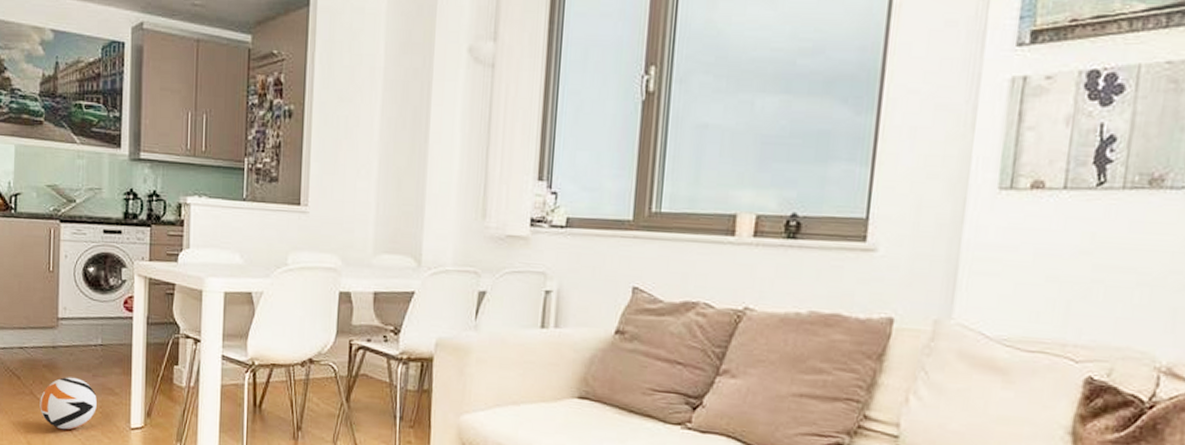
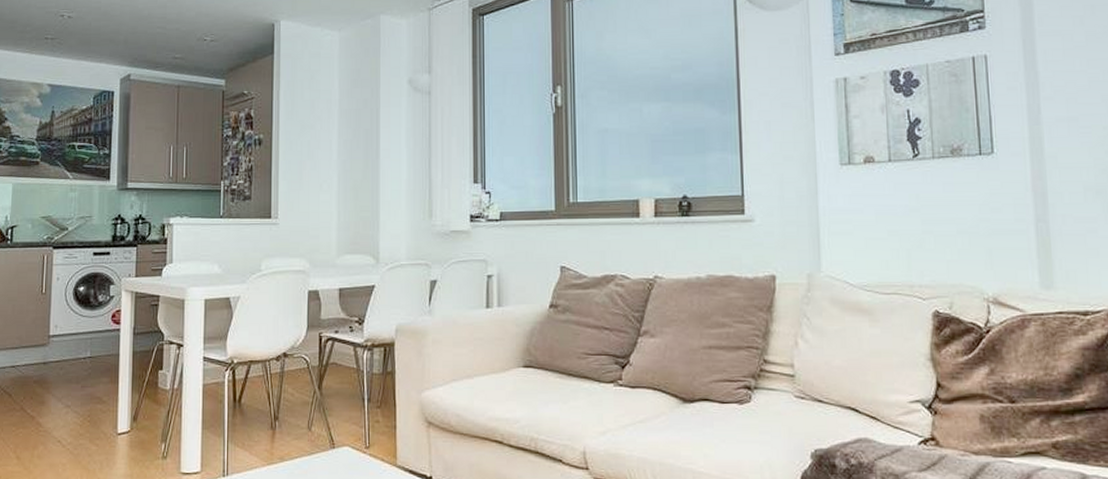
ball: present [40,377,97,430] -> none [29,390,85,441]

